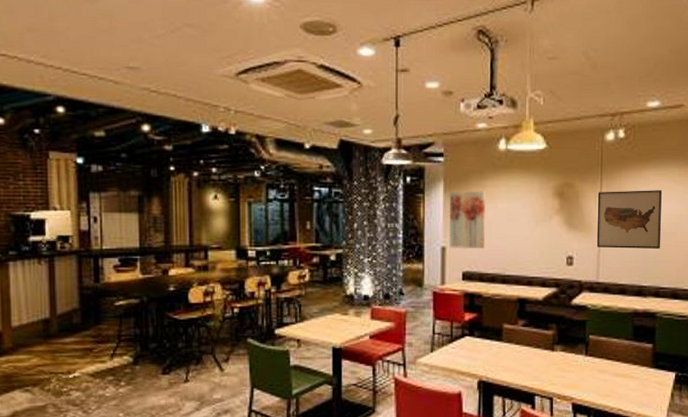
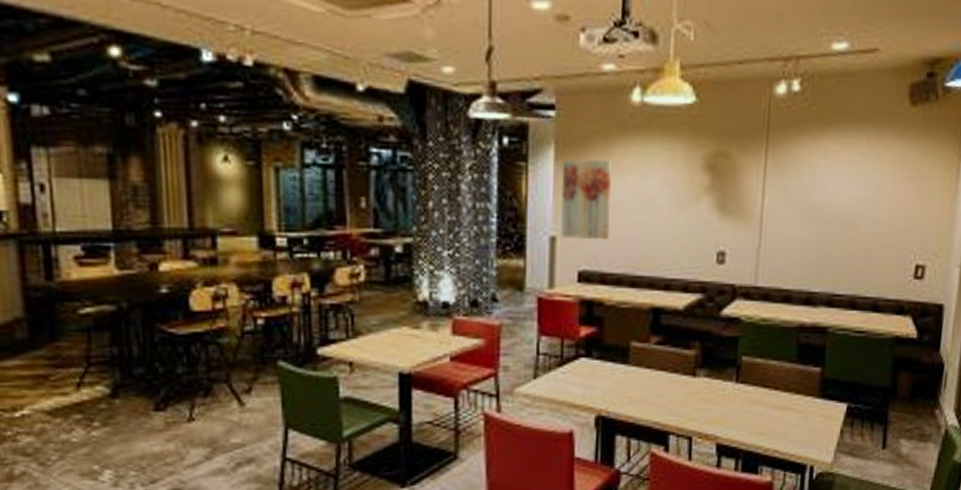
wall art: present [596,190,662,249] -> none [756,164,844,243]

